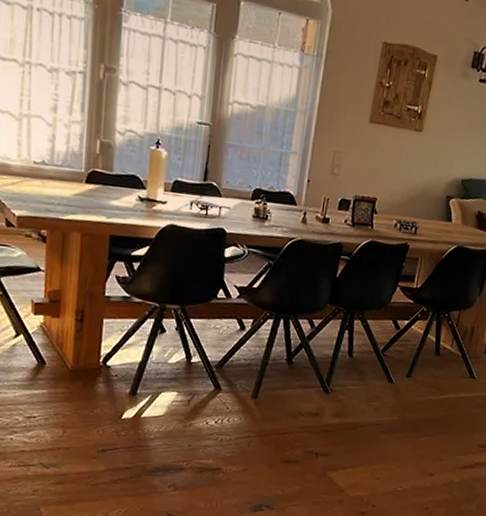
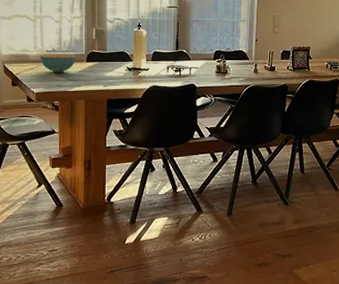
cereal bowl: none [24,165,73,194] -> present [39,53,76,73]

